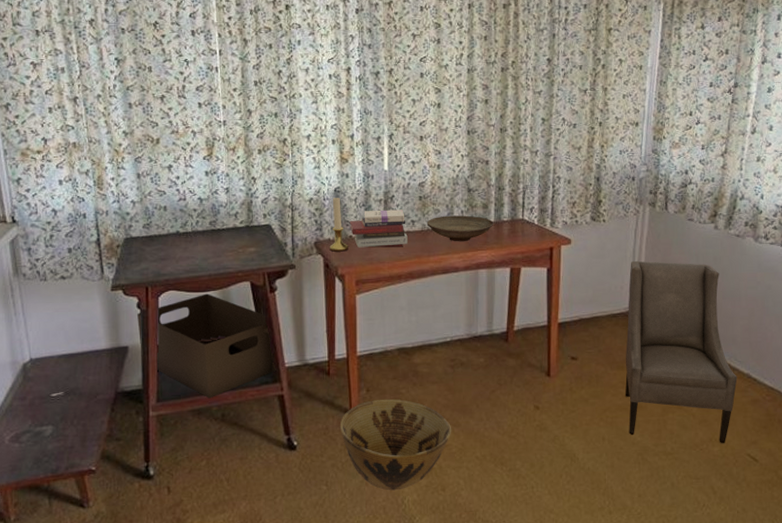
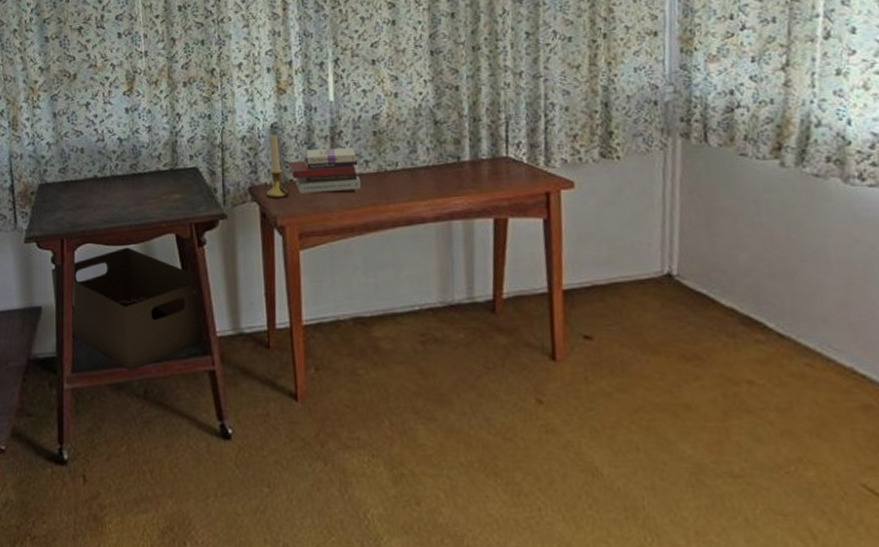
woven basket: present [339,399,452,491] -> none [283,380,427,500]
decorative bowl: present [426,215,494,242] -> none [383,153,469,186]
armchair: present [625,260,737,444] -> none [659,209,835,467]

